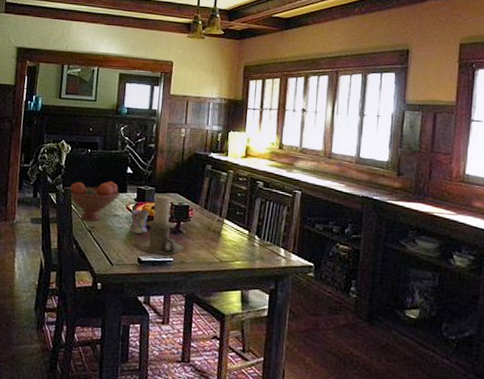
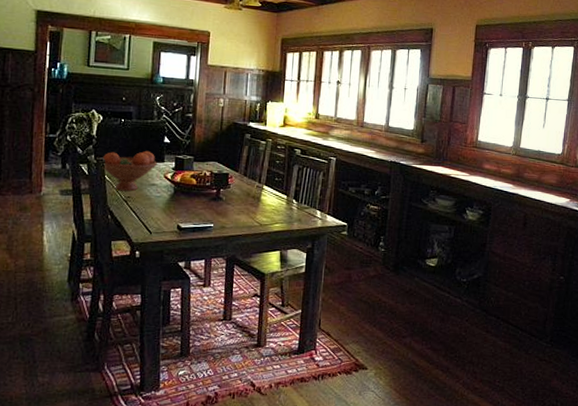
mug: present [125,209,149,234] -> none [163,178,188,202]
candle holder: present [133,195,185,256] -> none [172,164,225,222]

